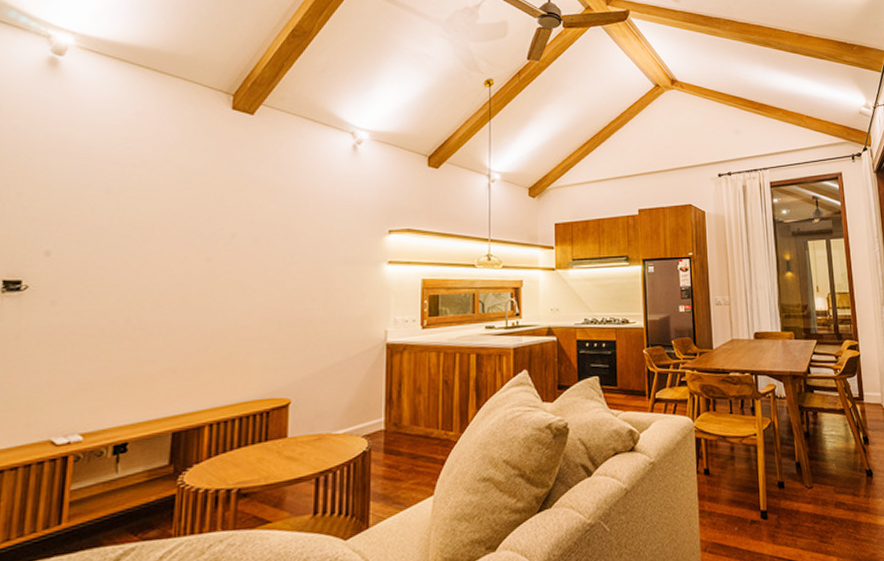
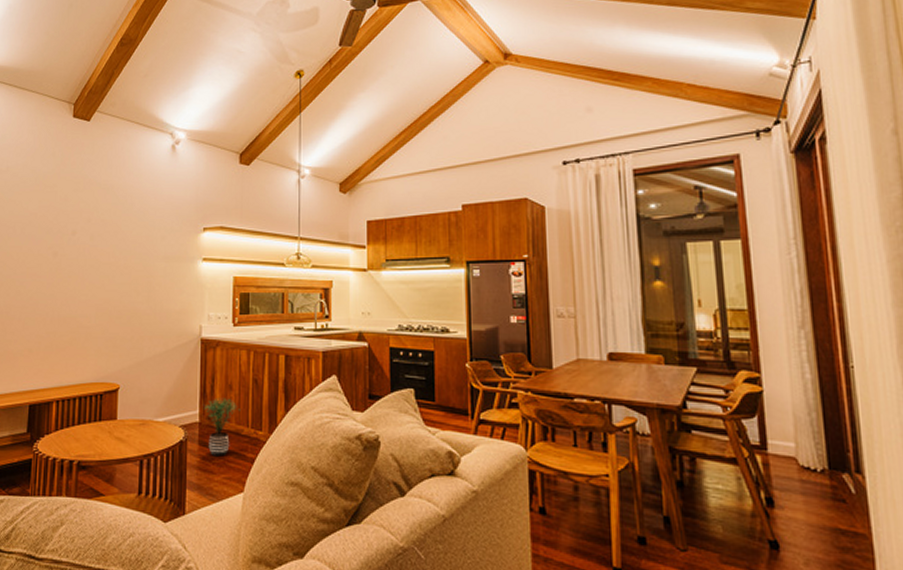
potted plant: none [389,401,430,463] -> present [203,397,240,457]

